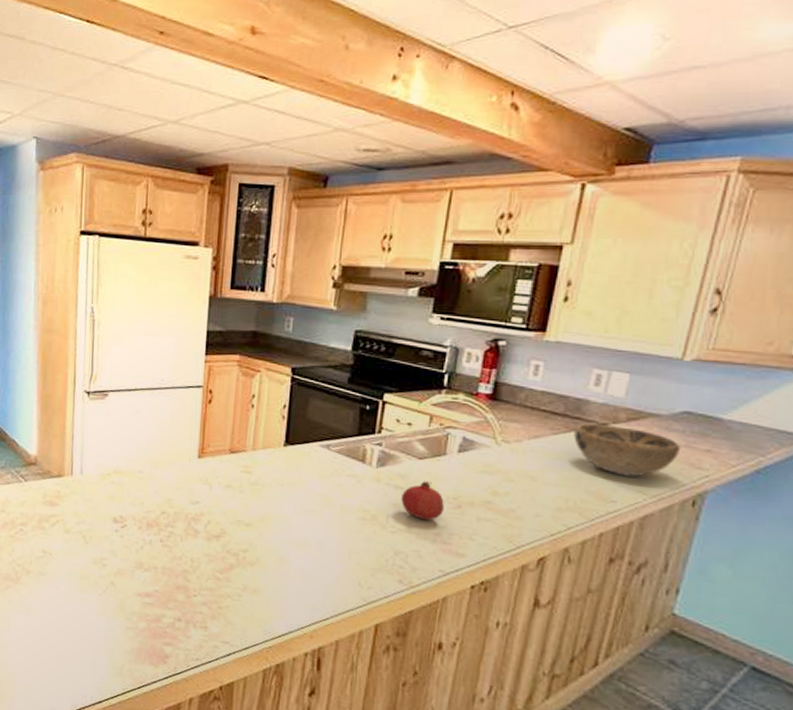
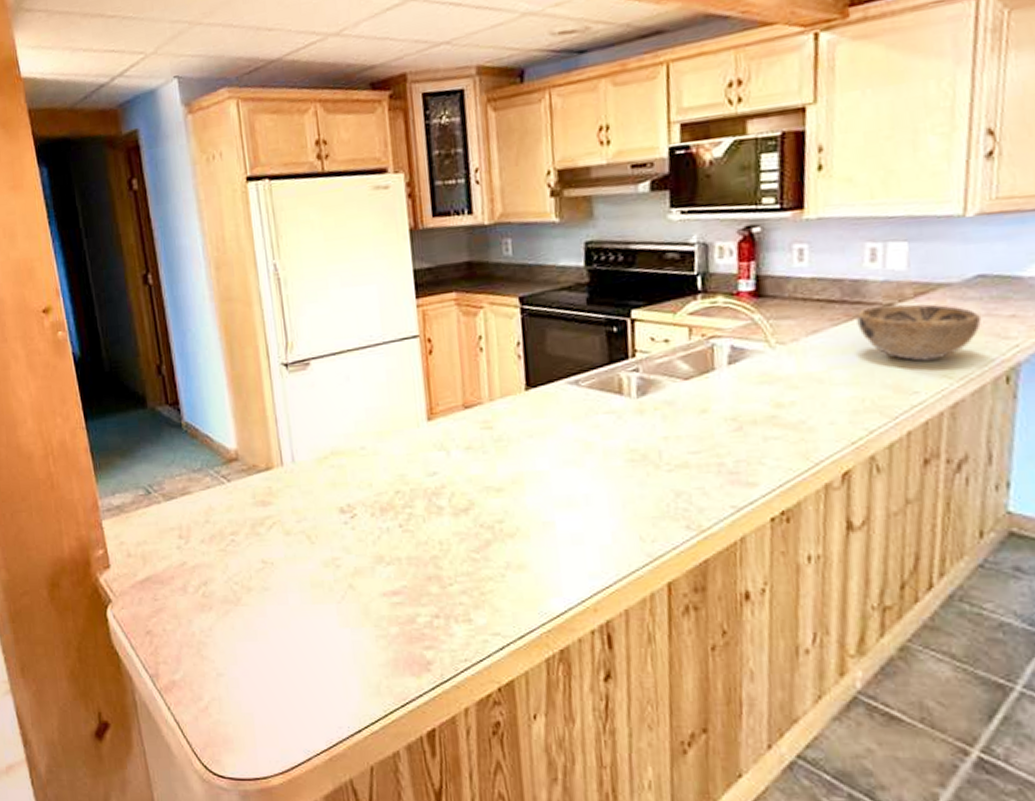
fruit: present [401,481,444,521] -> none [671,404,724,451]

